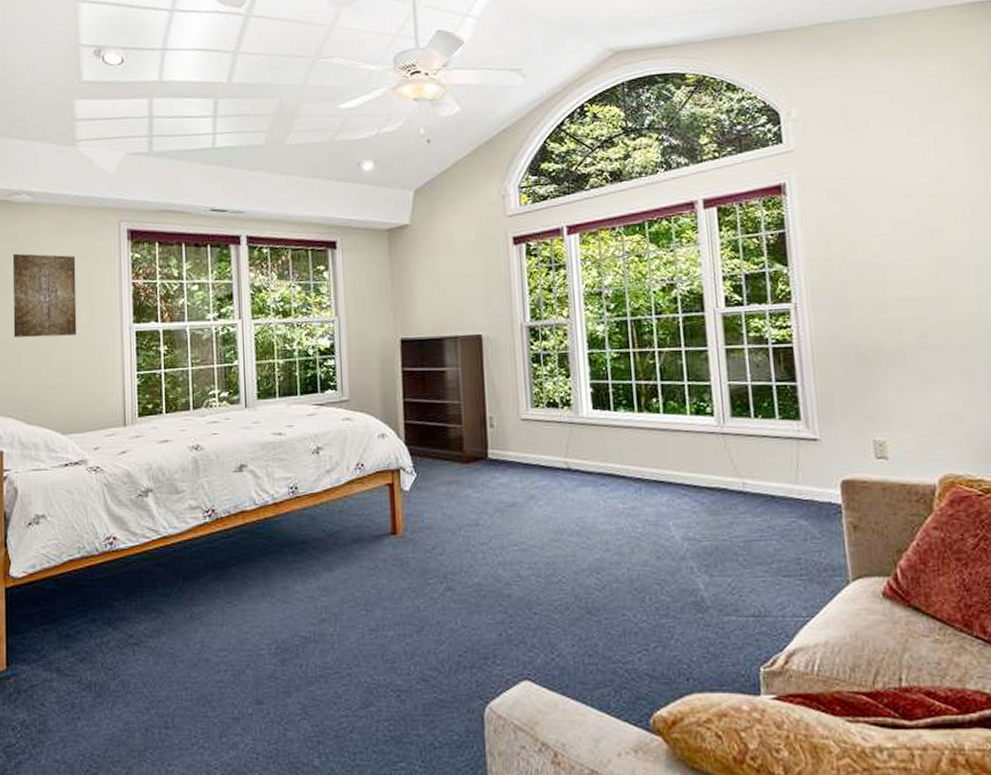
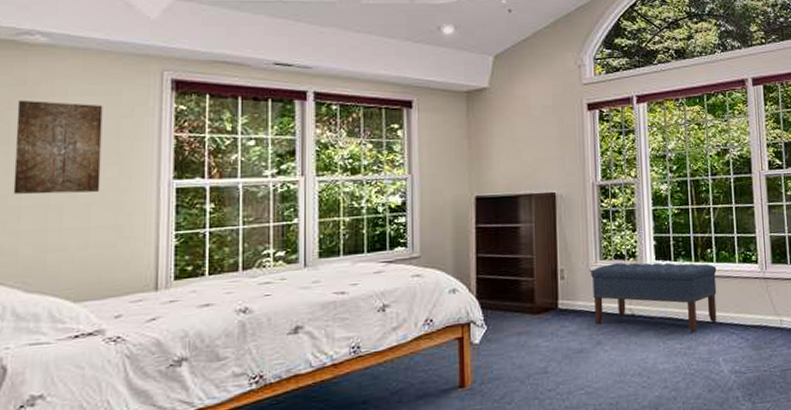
bench: none [522,411,666,491] -> present [591,263,717,332]

